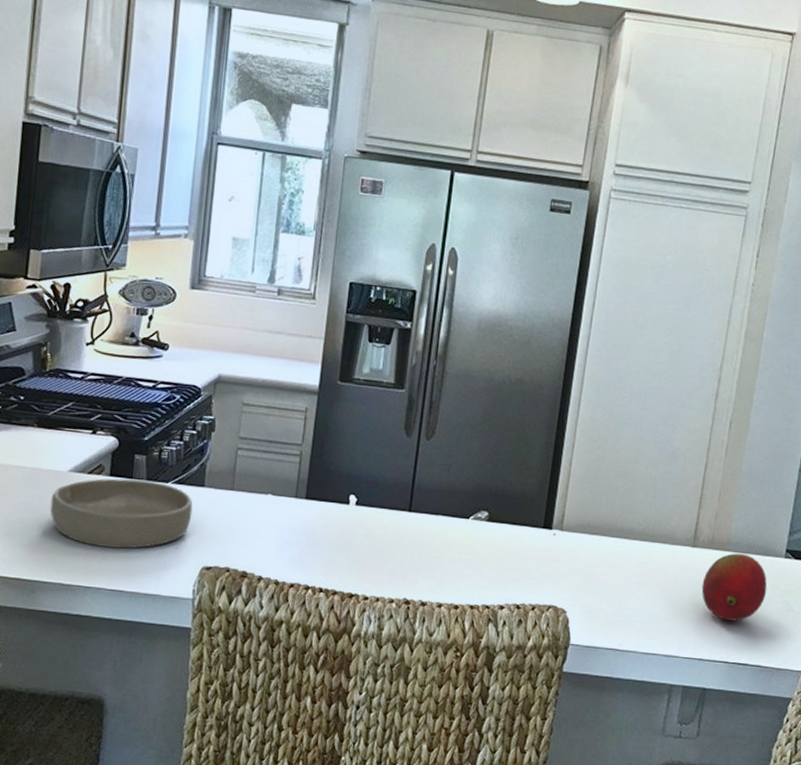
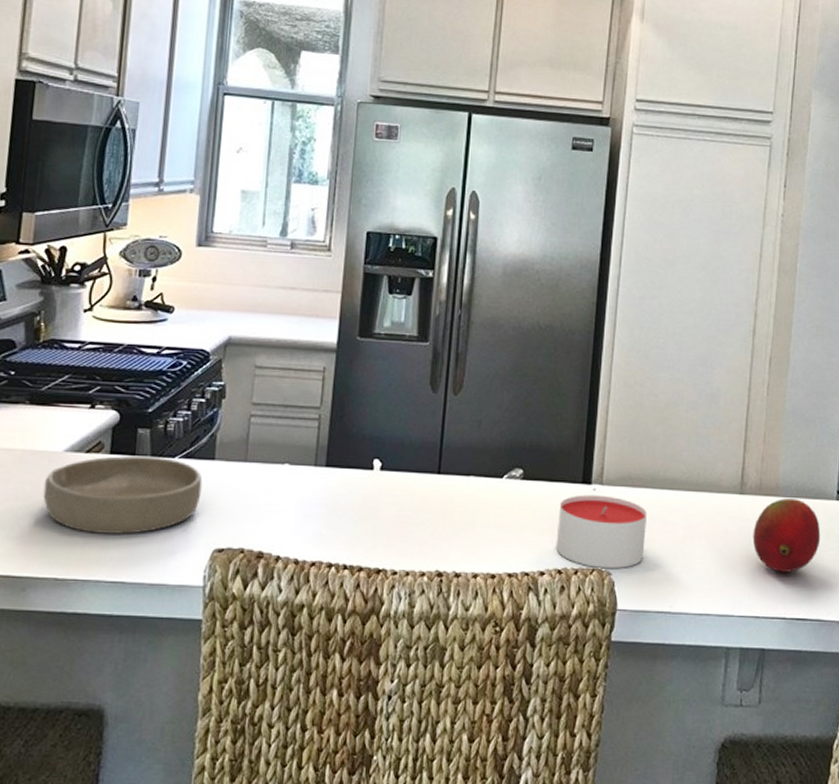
candle: none [515,538,603,608] -> present [555,495,647,569]

